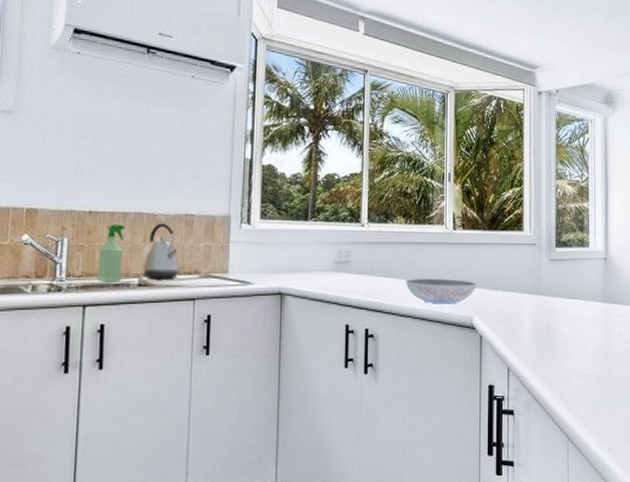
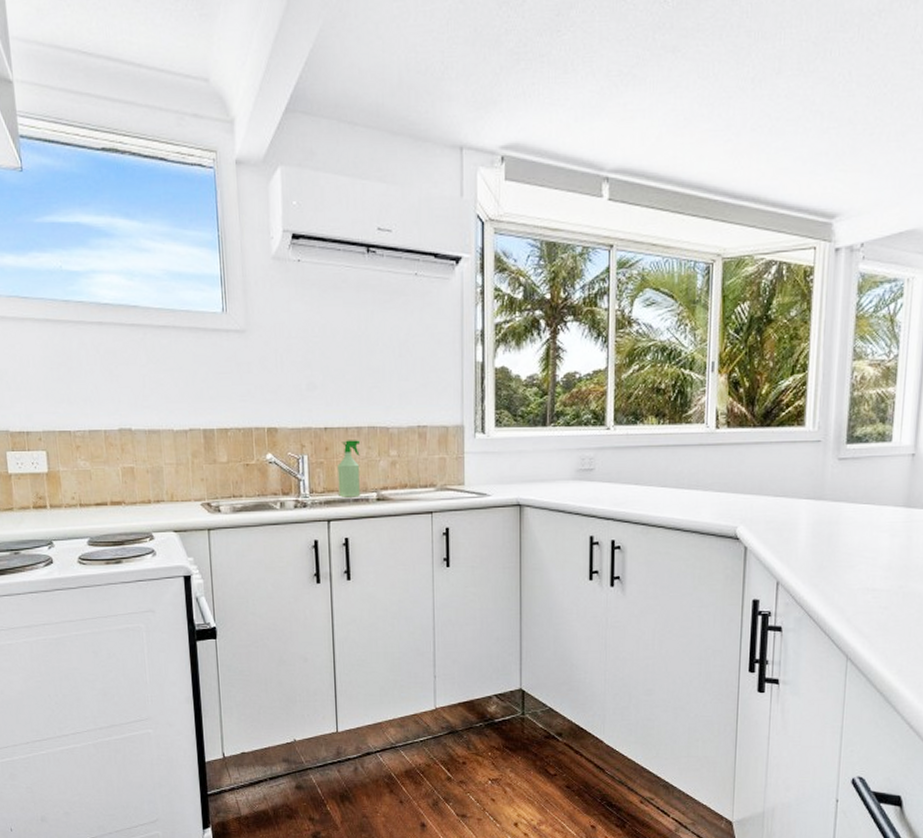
kettle: present [142,223,180,280] -> none [379,436,416,494]
dish: present [405,278,476,304] -> none [657,484,742,513]

